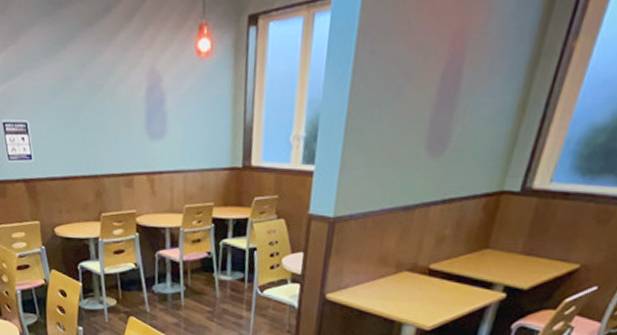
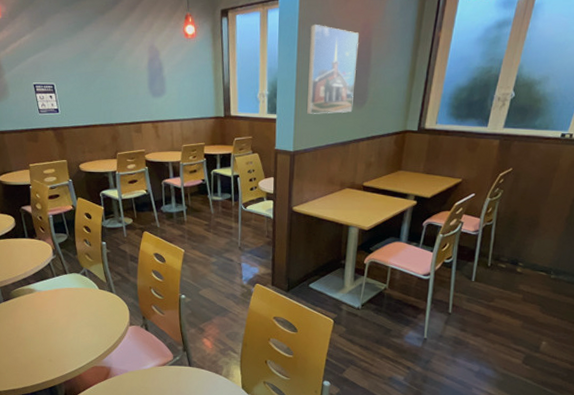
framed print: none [356,34,447,166] -> present [306,25,359,114]

